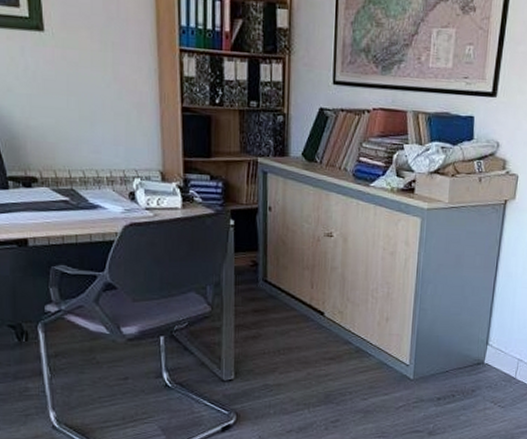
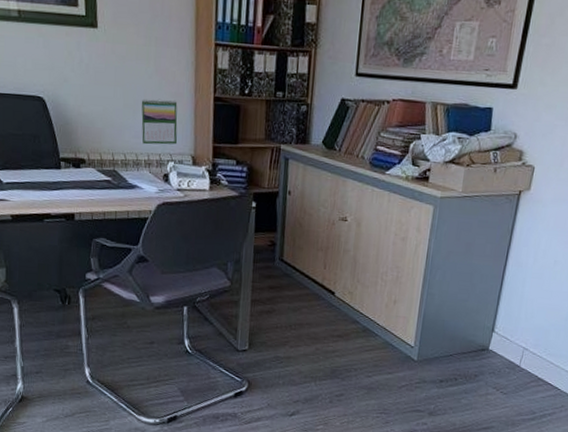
calendar: none [99,109,143,160] -> present [141,98,178,145]

